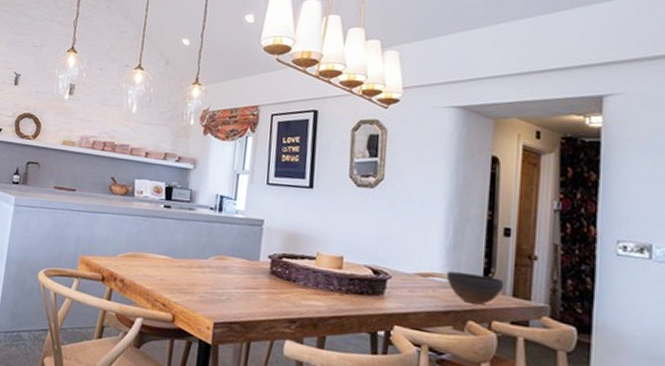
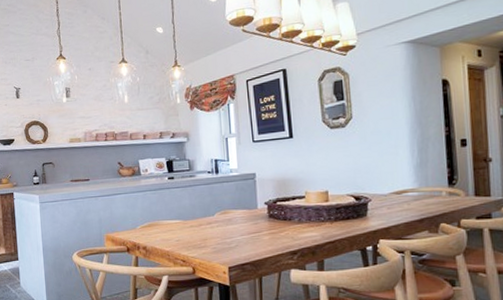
bowl: present [446,271,505,305] -> none [417,183,467,209]

